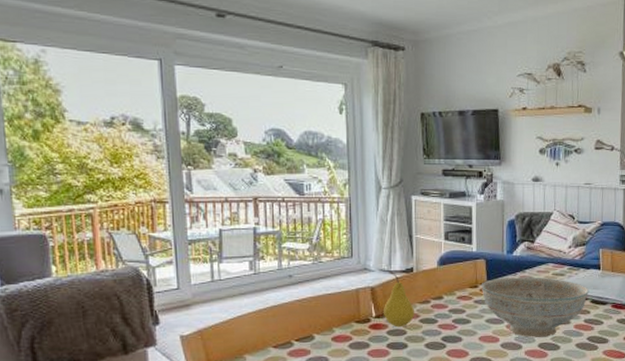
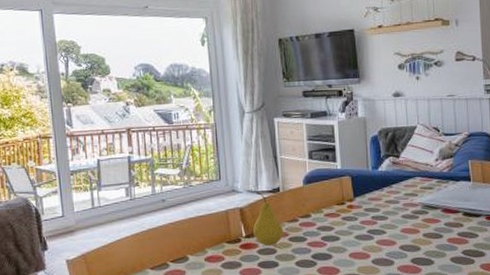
decorative bowl: present [481,277,590,338] -> none [347,191,461,253]

